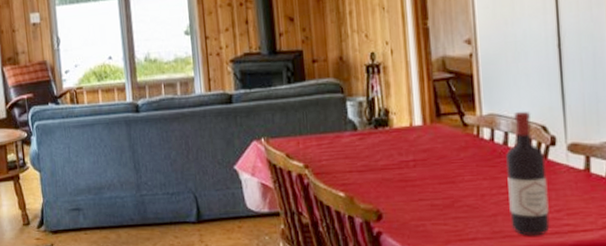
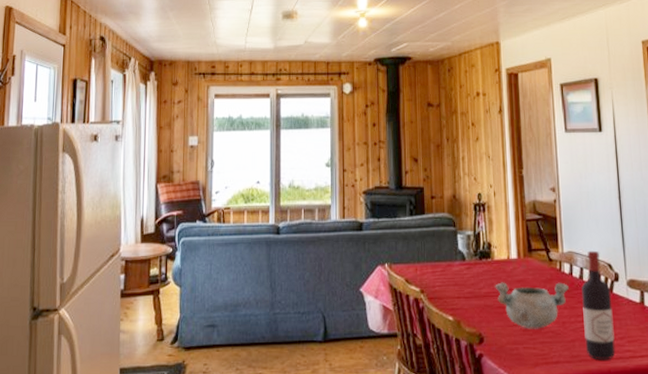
decorative bowl: none [394,150,491,204] -> present [495,282,570,329]

